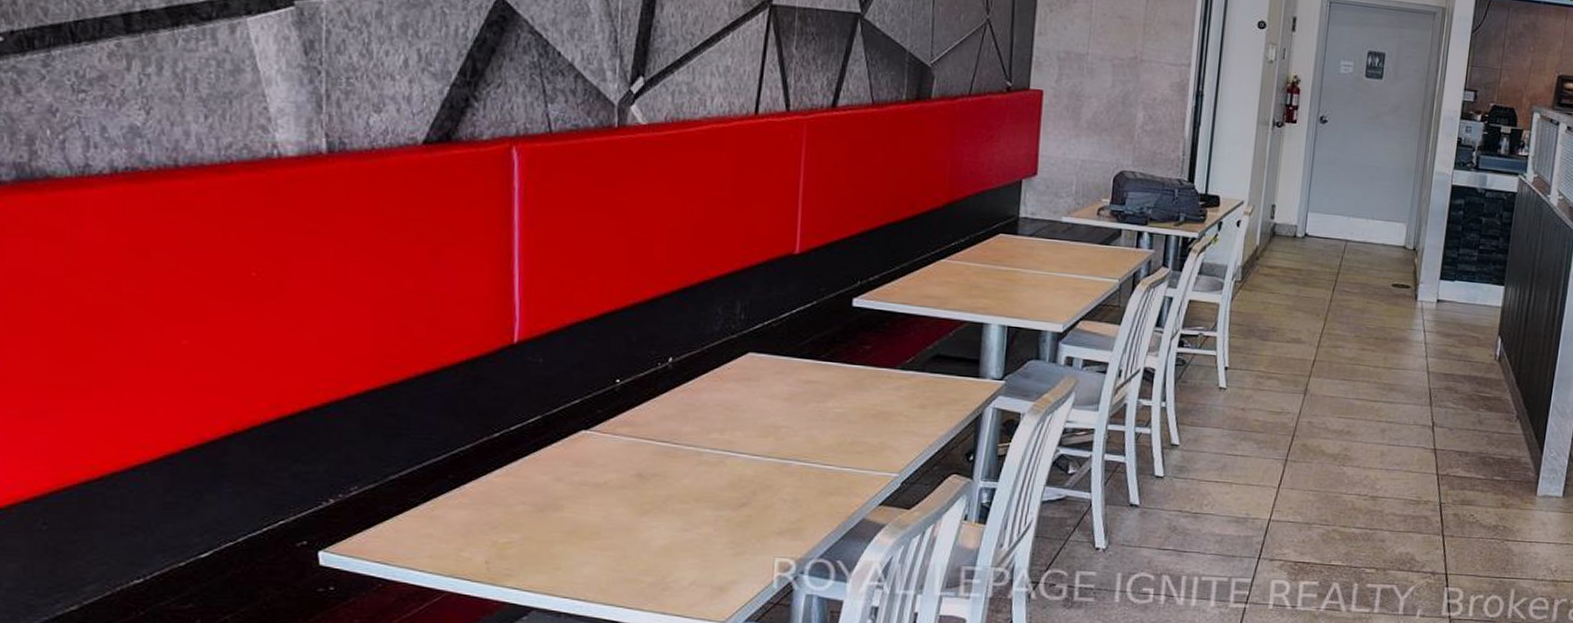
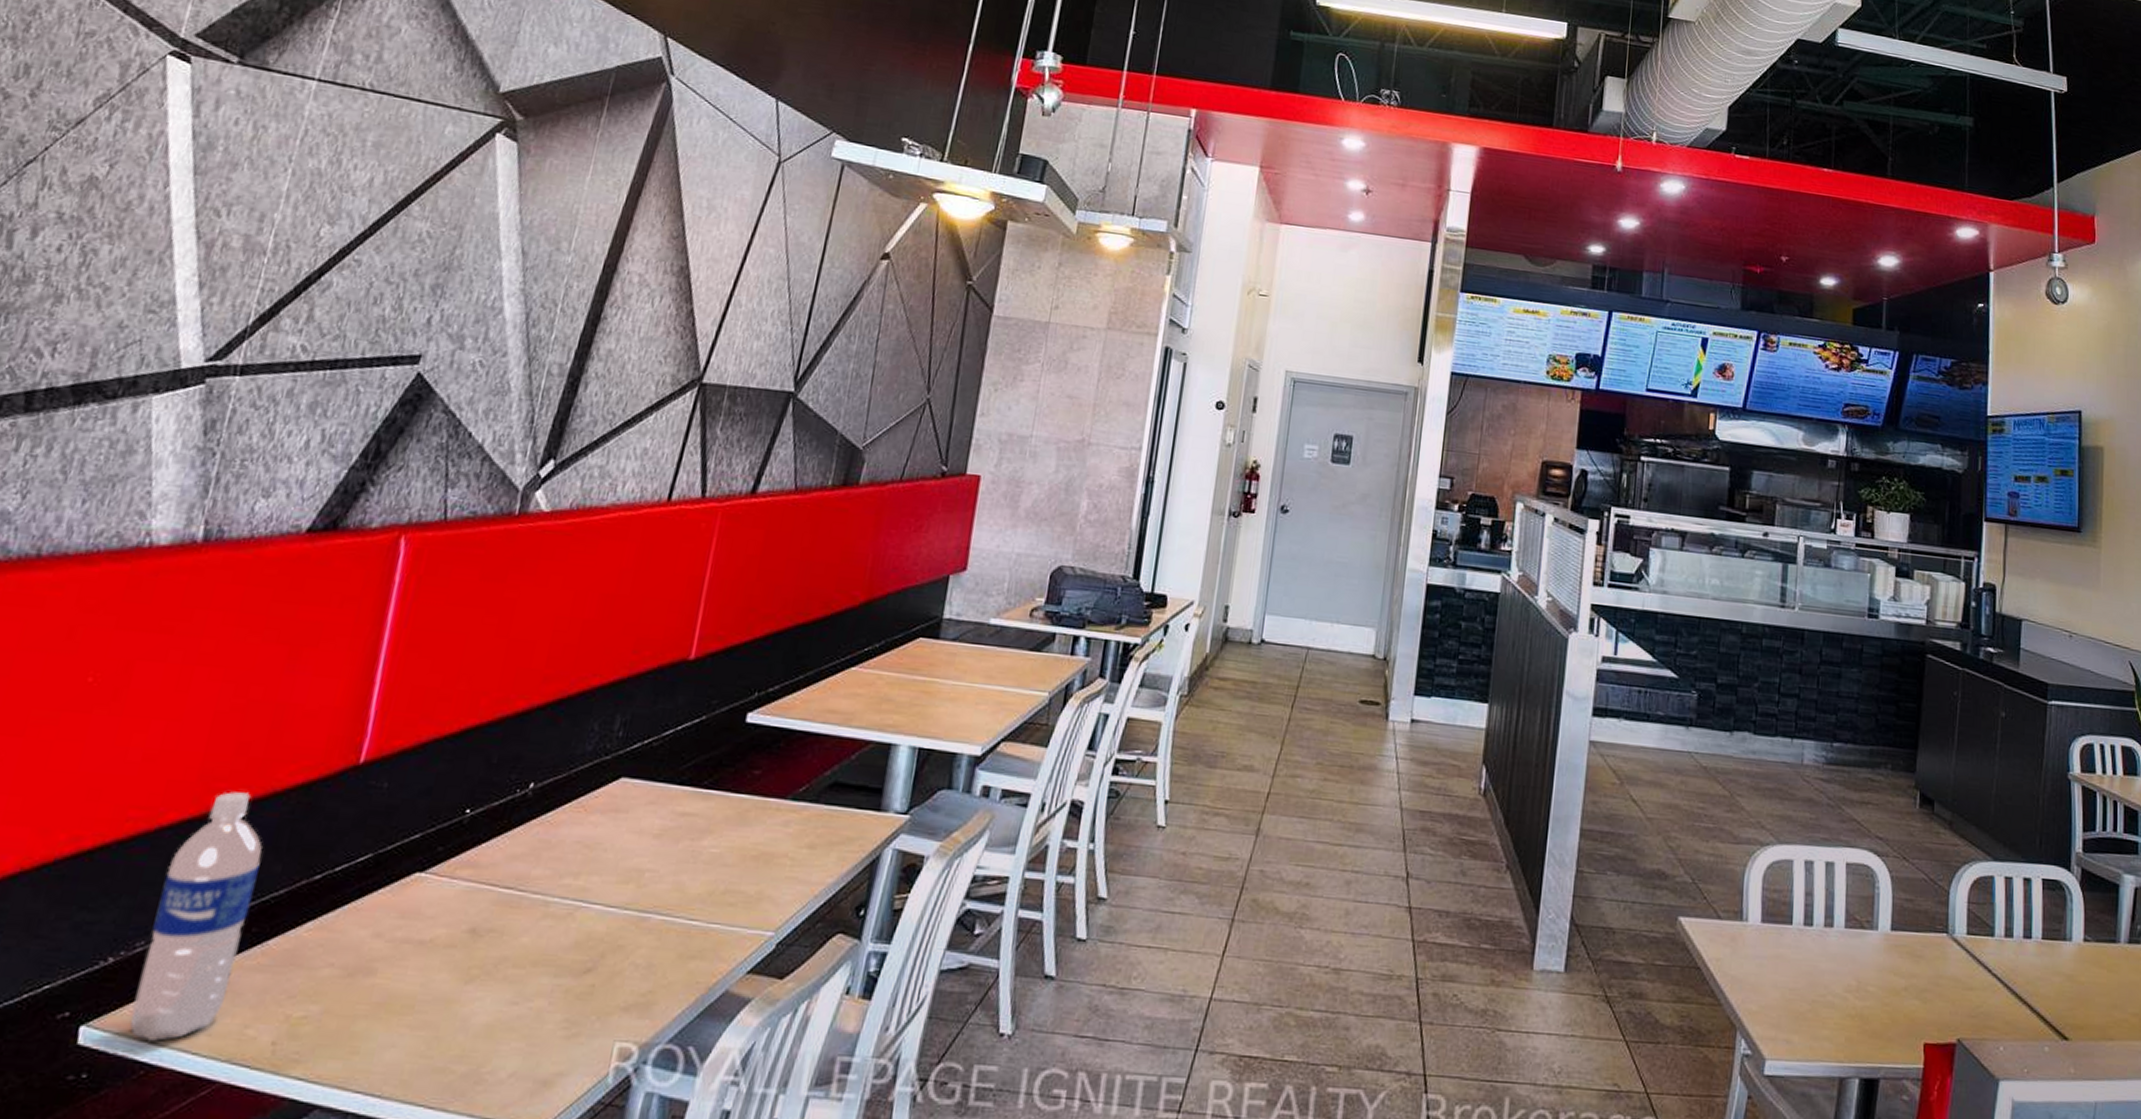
water bottle: none [360,367,444,562] -> present [130,791,263,1041]

